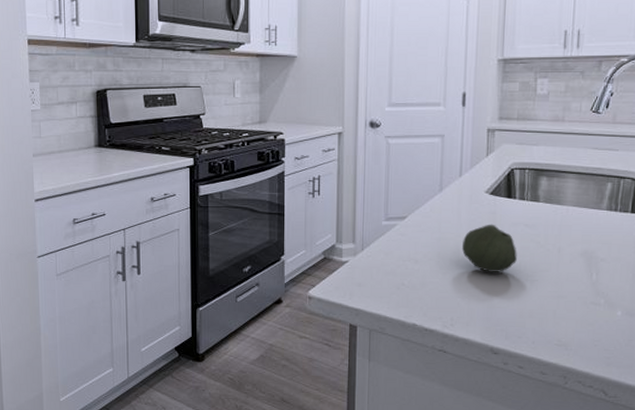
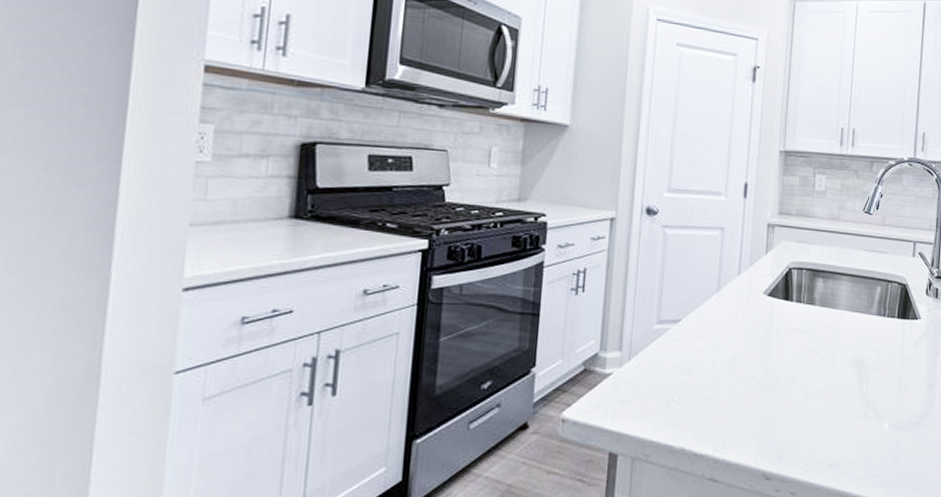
fruit: present [462,224,517,272] -> none [738,329,793,384]

